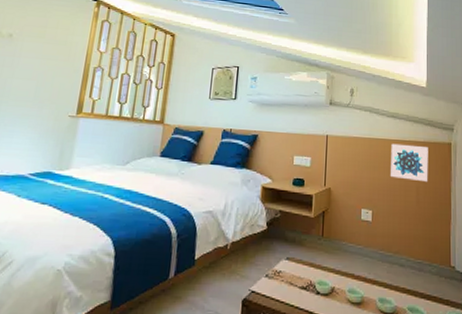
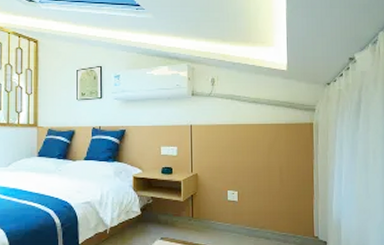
wall art: present [391,143,428,183] -> none [254,128,291,162]

